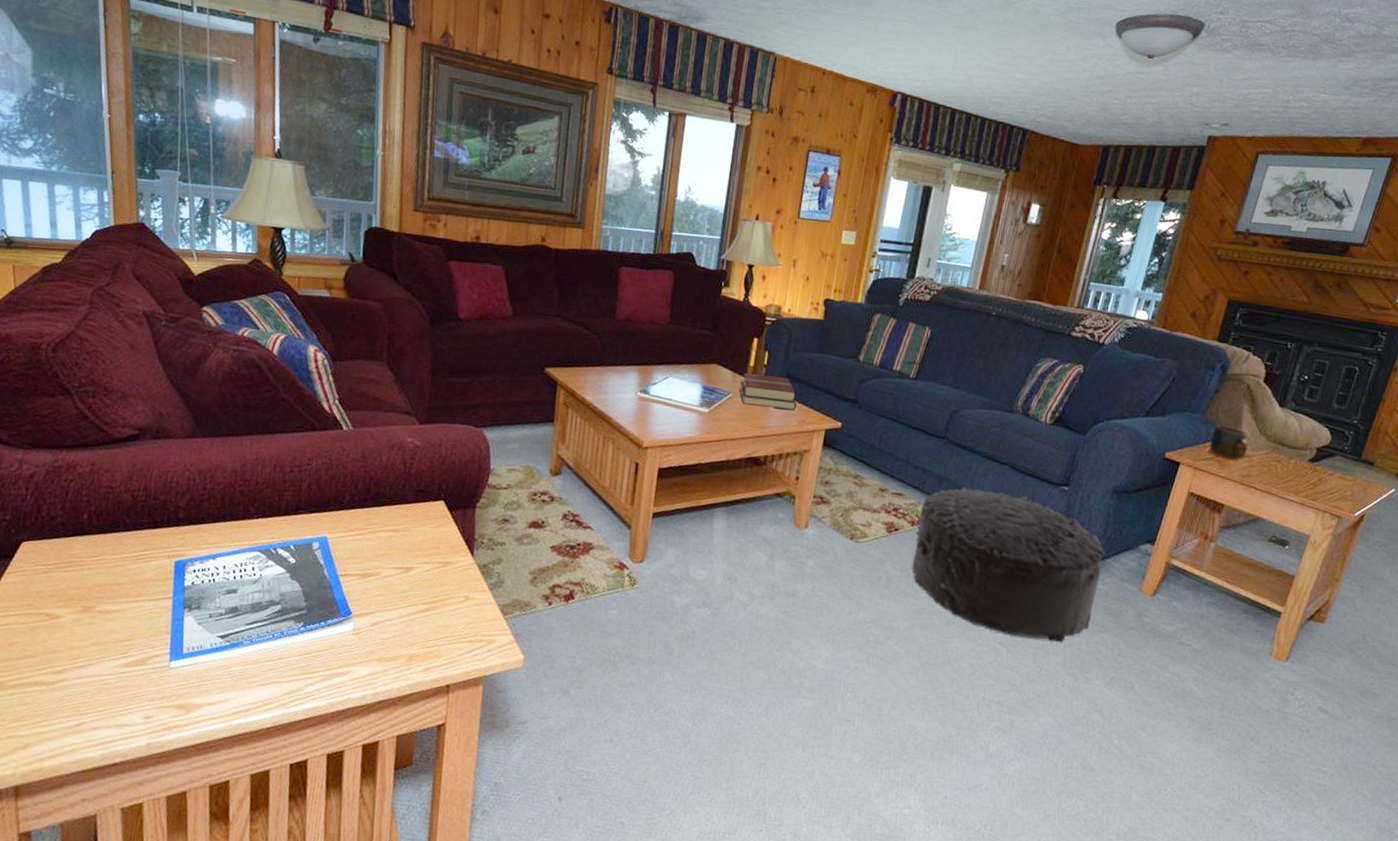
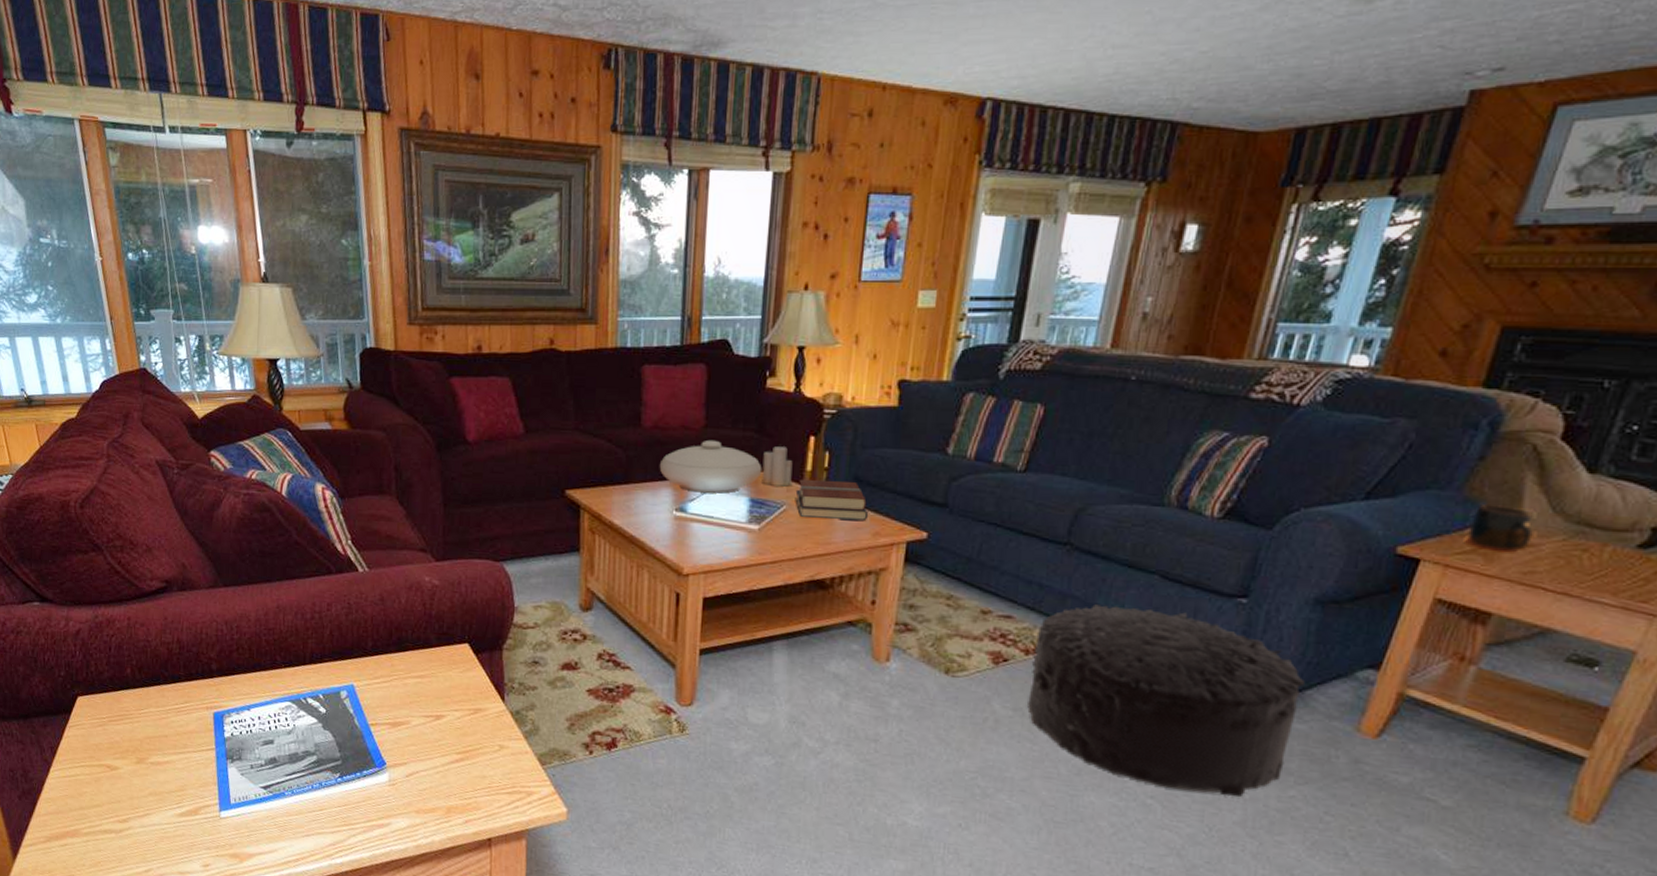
decorative bowl: none [628,334,714,380] -> present [659,439,762,493]
candle: none [713,343,739,378] -> present [762,445,793,487]

